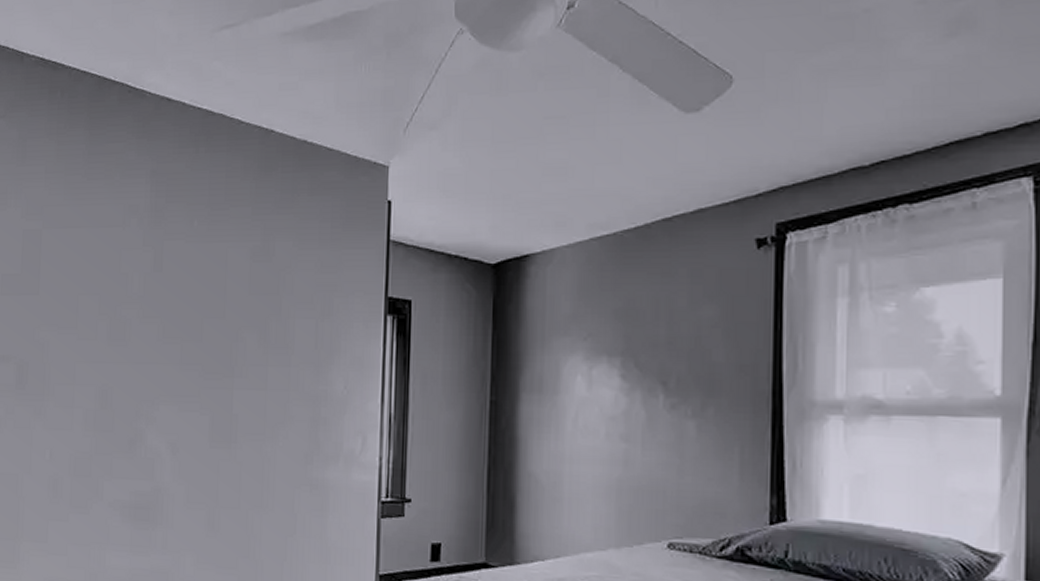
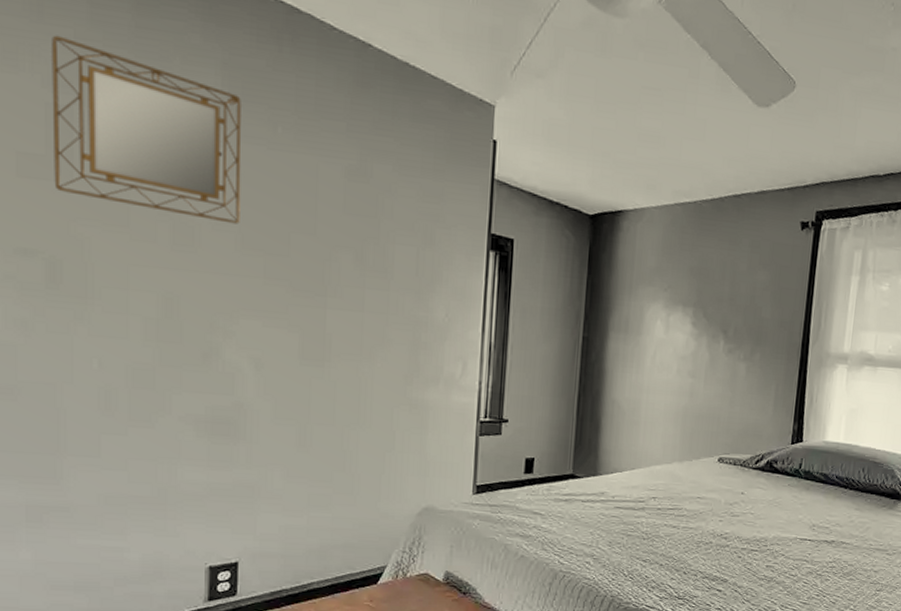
home mirror: none [26,173,165,316] -> present [52,35,242,224]

